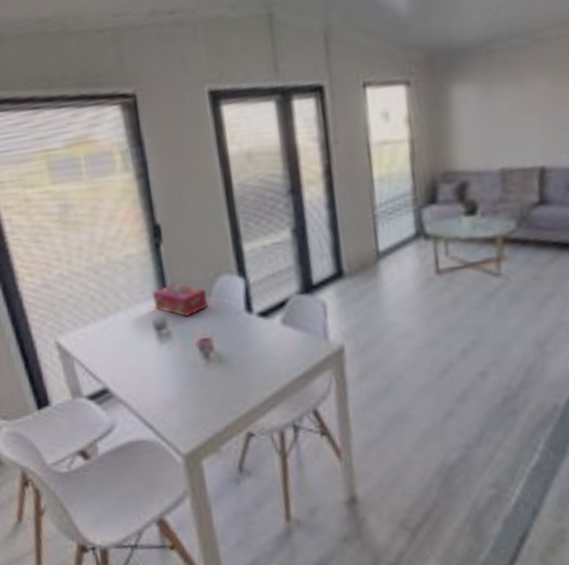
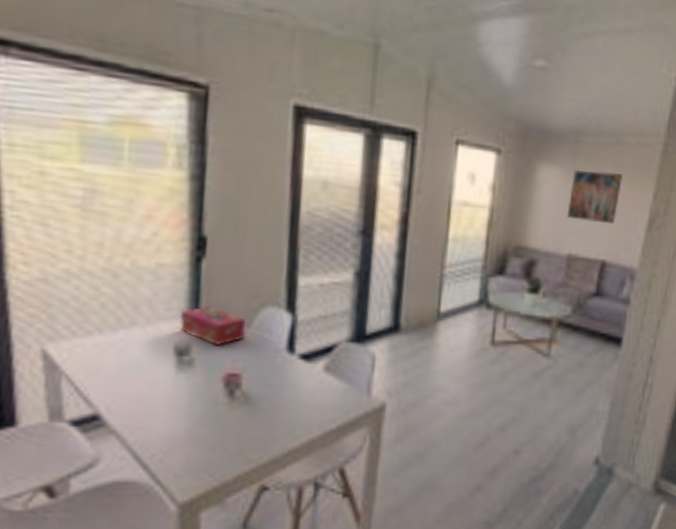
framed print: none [490,72,549,132] -> present [566,169,624,225]

